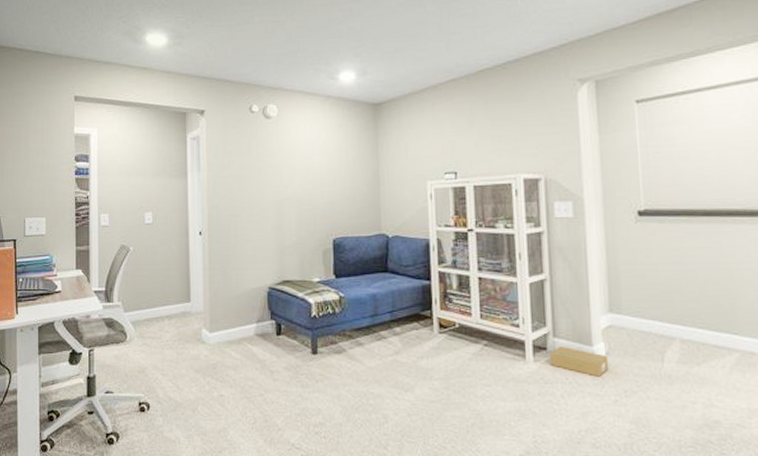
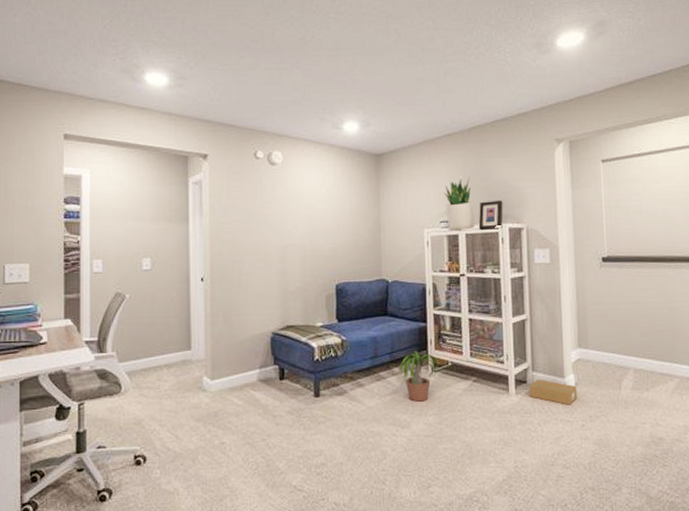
potted plant: none [400,310,446,364] -> present [398,351,440,402]
planter: none [448,124,484,182] -> present [444,177,474,230]
picture frame: none [488,148,517,182] -> present [478,200,503,231]

